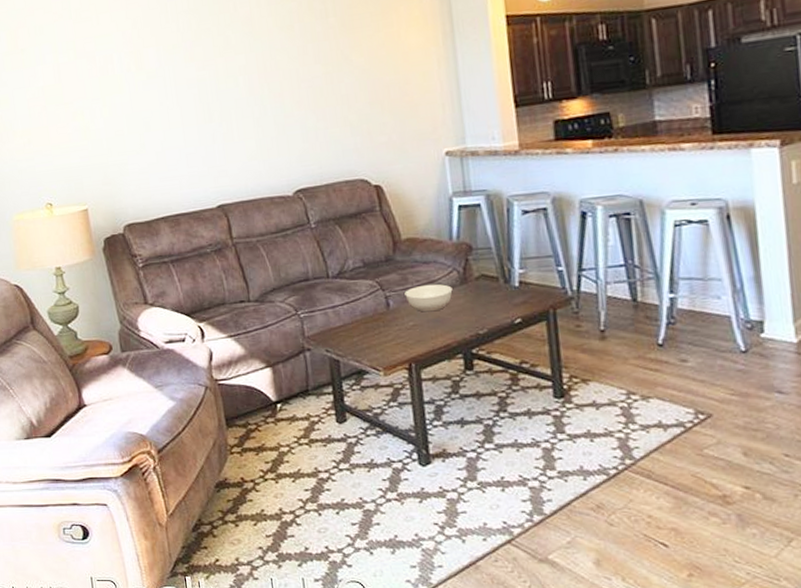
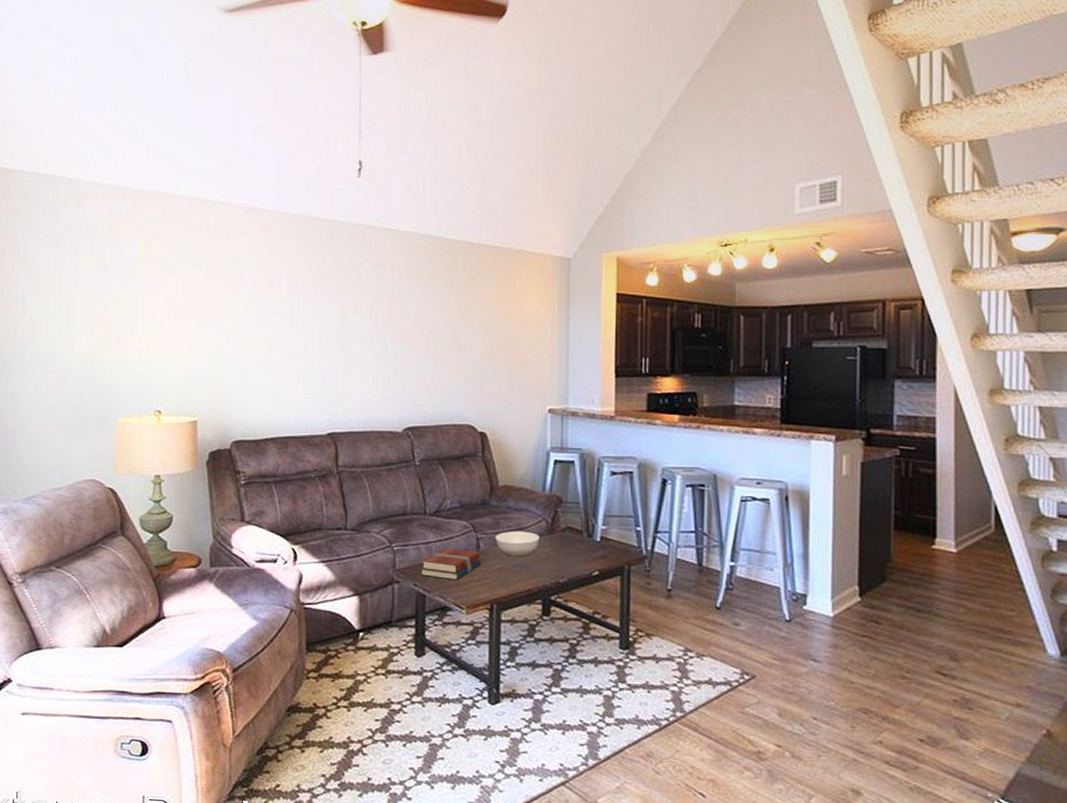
books: none [331,309,394,343] -> present [421,547,482,580]

